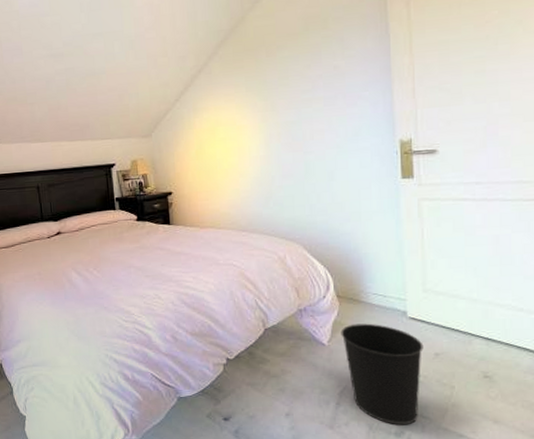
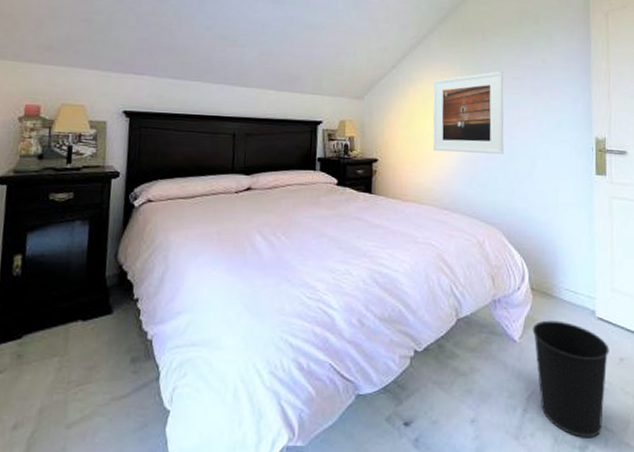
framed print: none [219,87,299,178] -> present [432,71,504,154]

